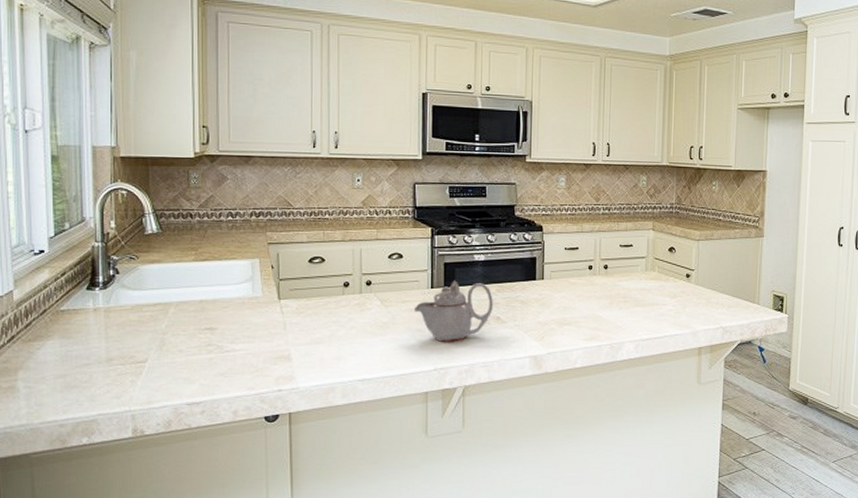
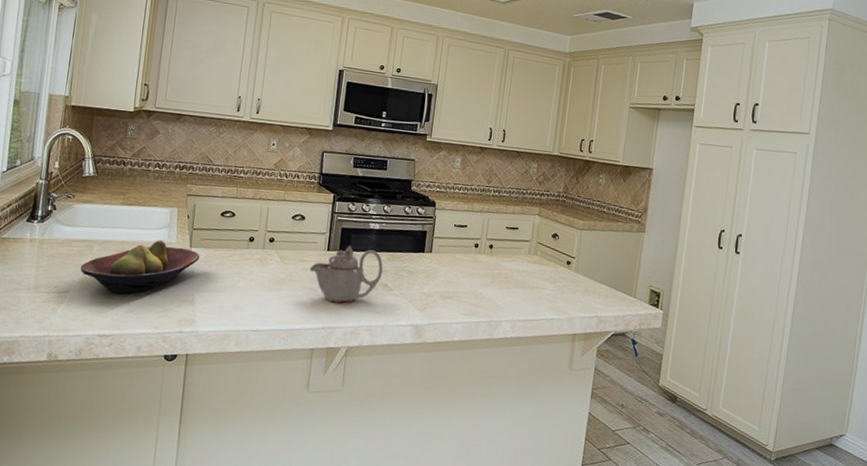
fruit bowl: none [156,295,291,357] -> present [80,240,200,294]

